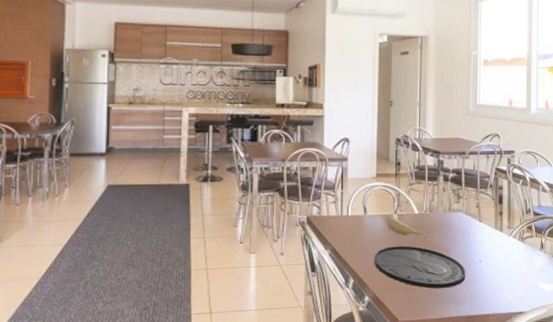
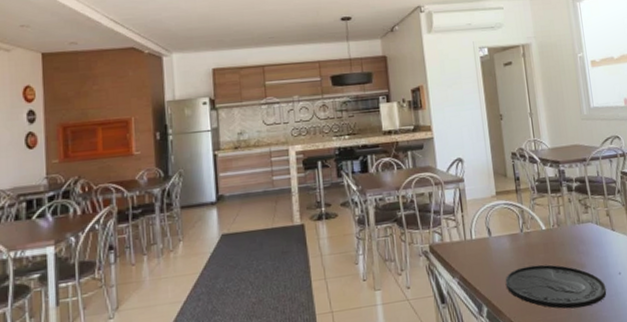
banana: present [386,213,429,238] -> none [513,231,561,255]

